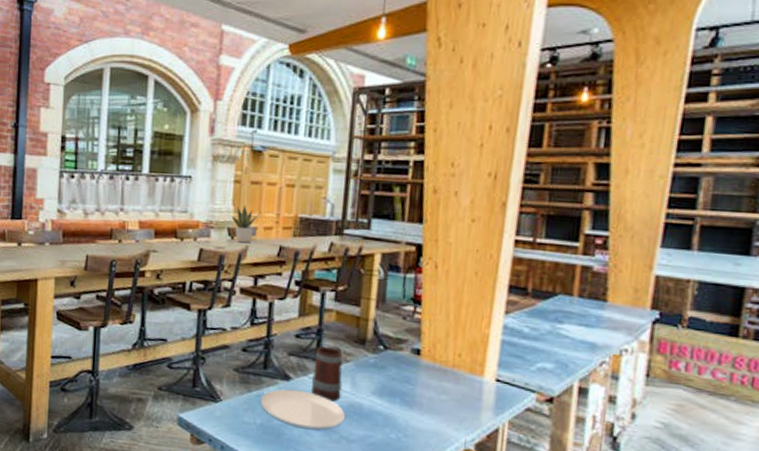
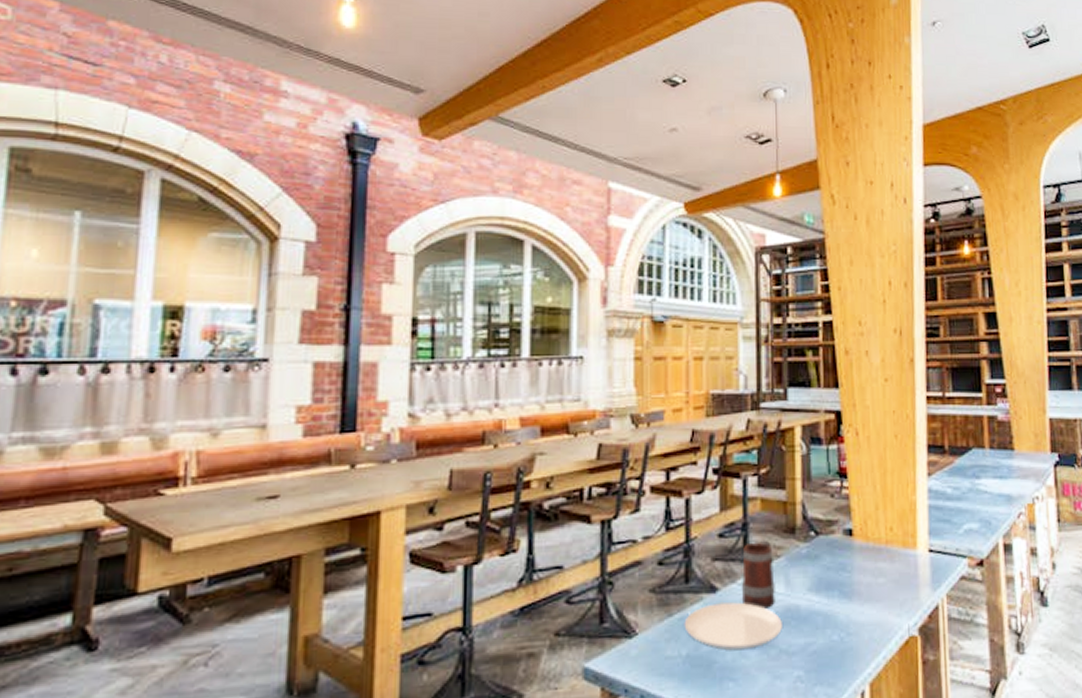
potted plant: present [231,204,259,243] -> none [634,385,665,431]

